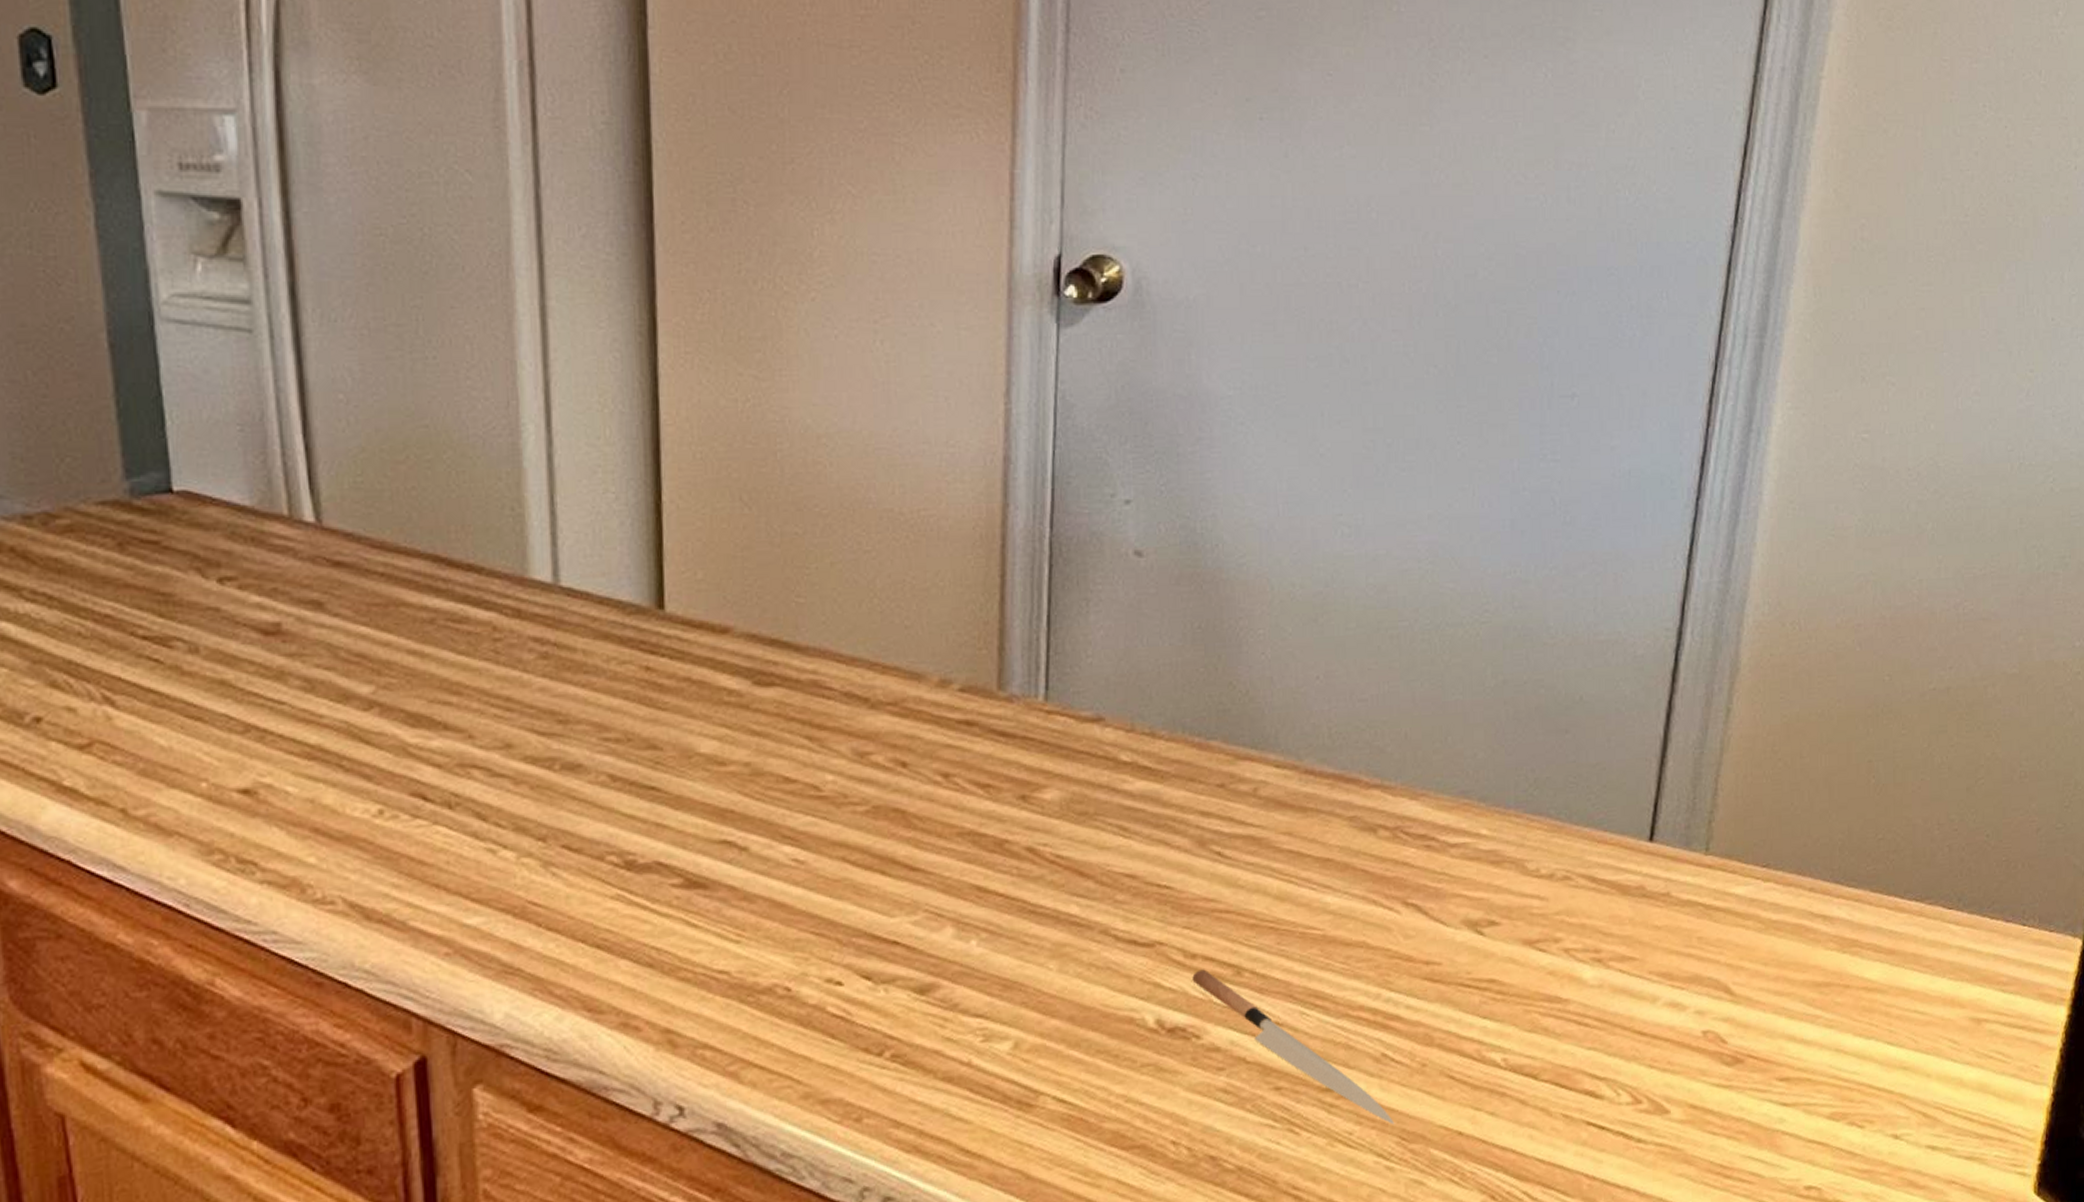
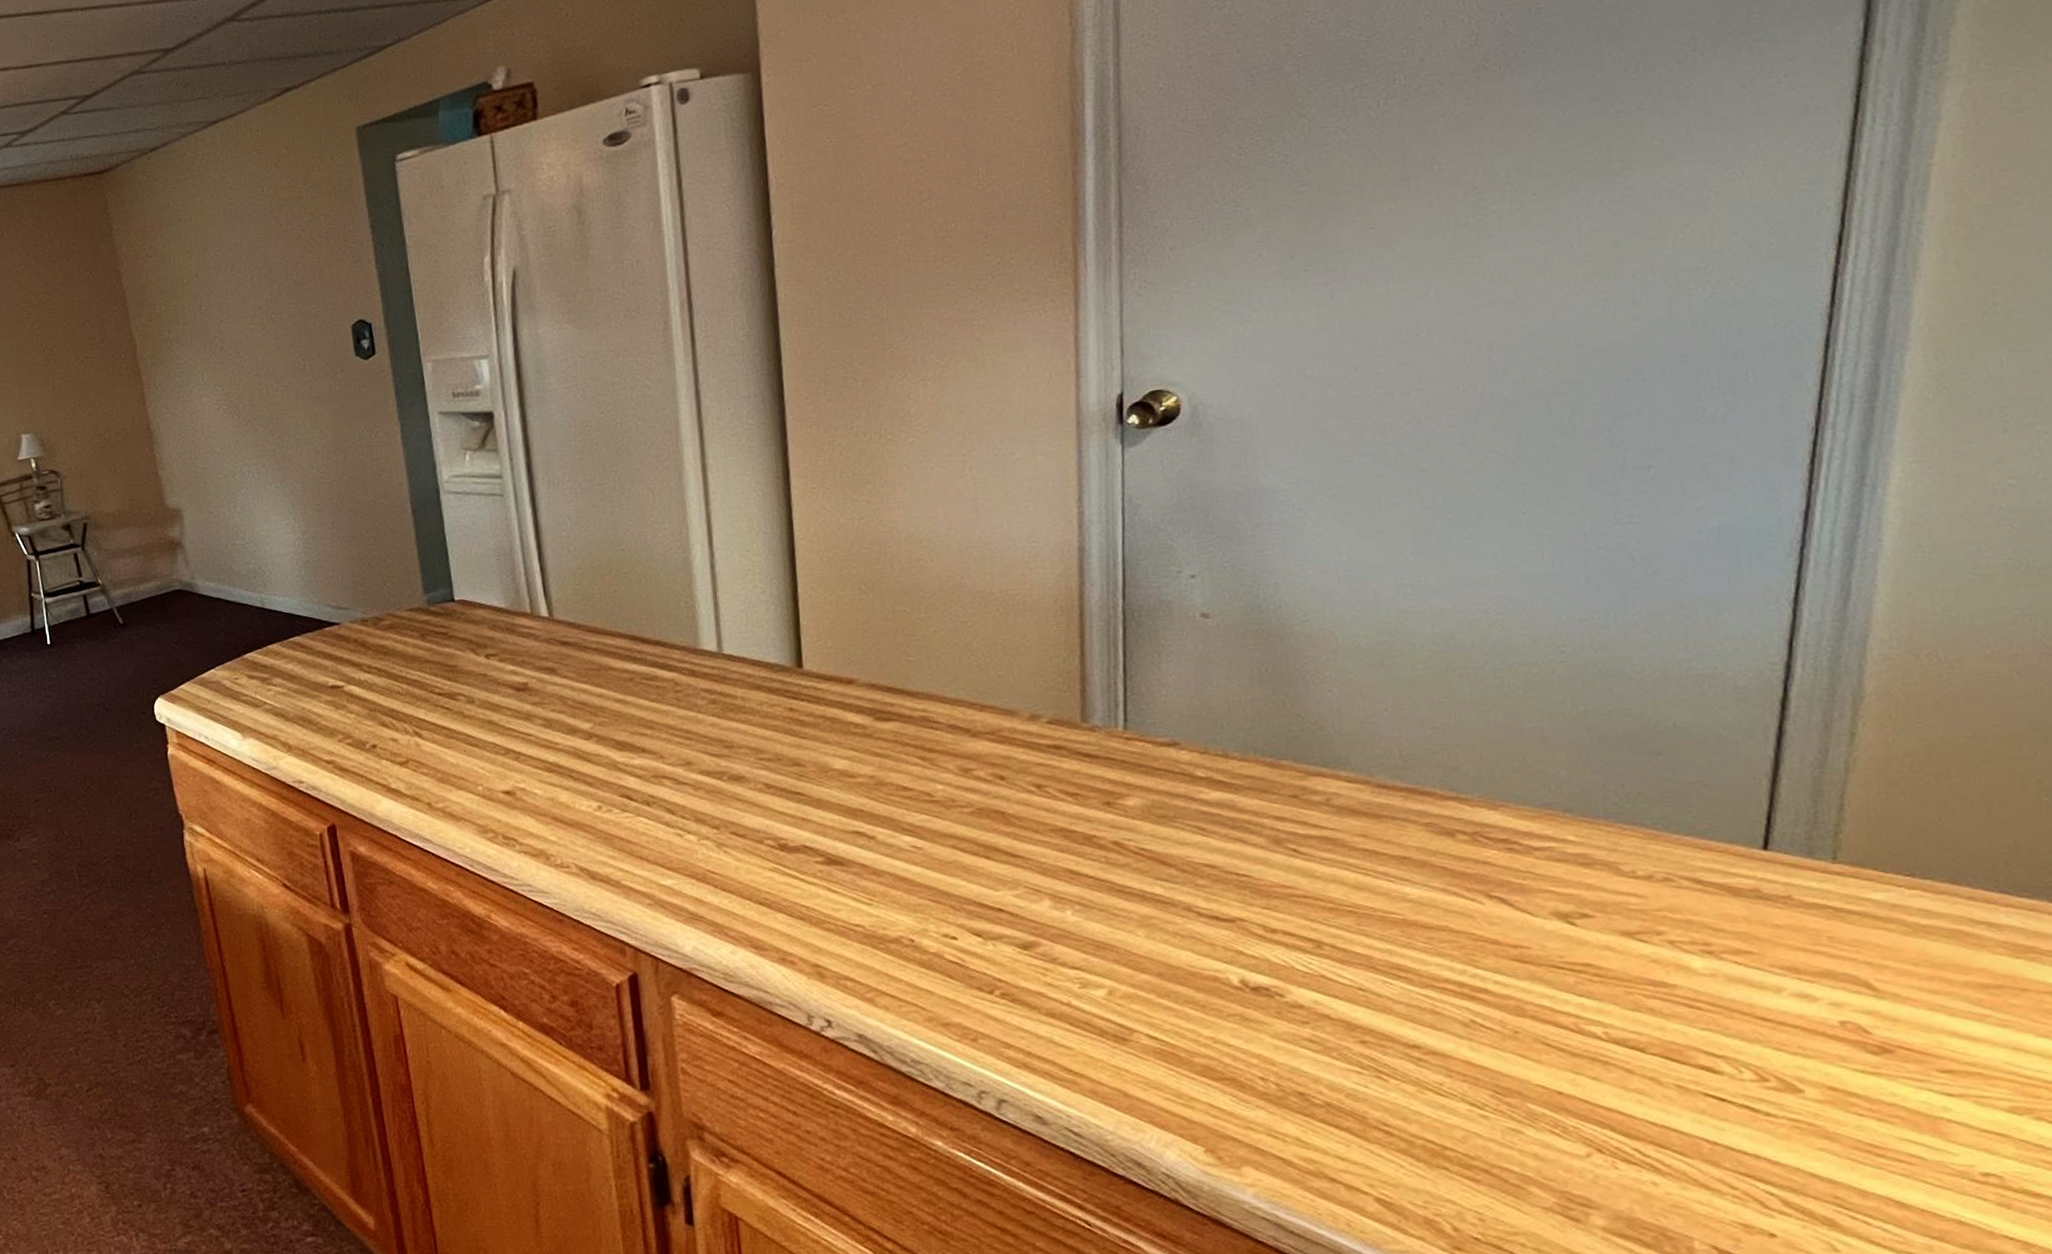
kitchen knife: present [1192,969,1395,1125] -> none [1273,942,1488,1081]

